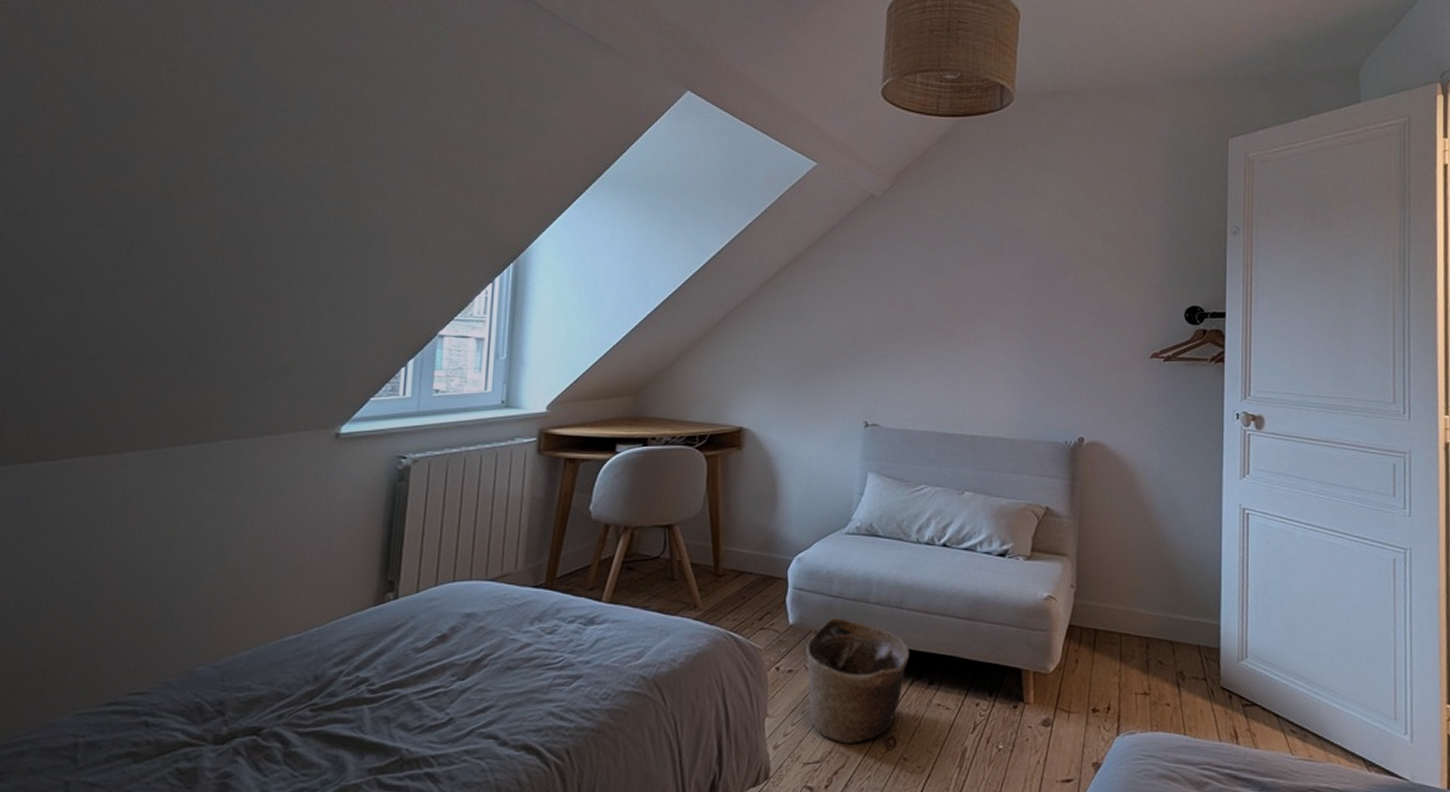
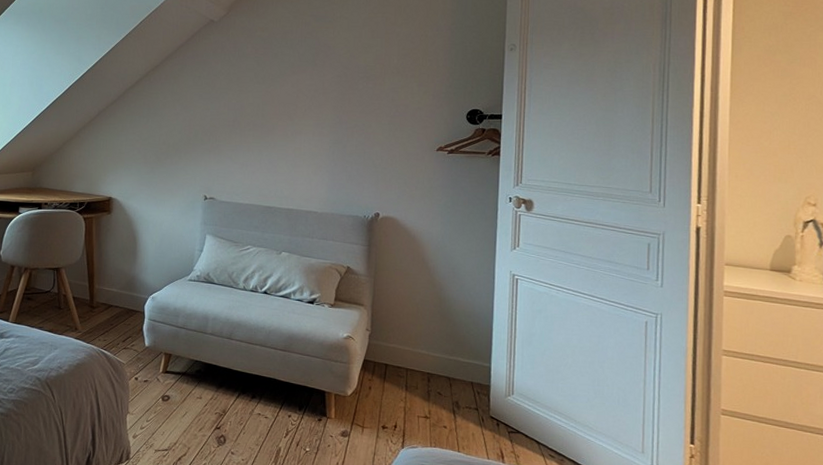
basket: present [806,618,909,743] -> none [158,344,237,438]

